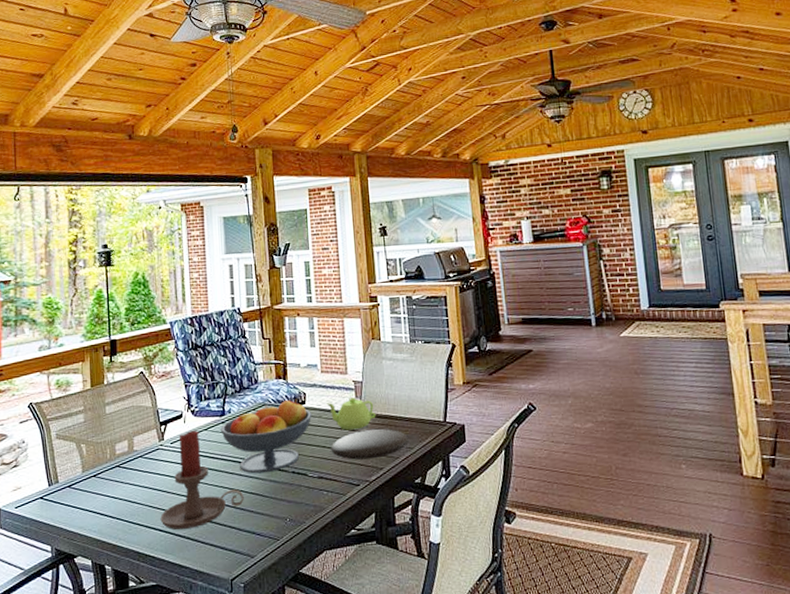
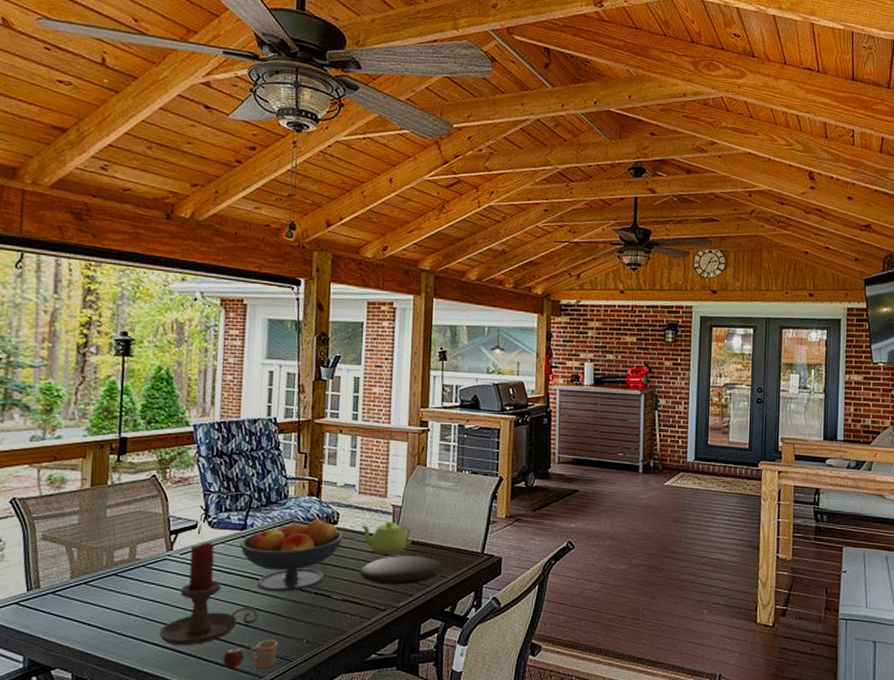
mug: none [217,519,265,550] -> present [223,639,278,669]

